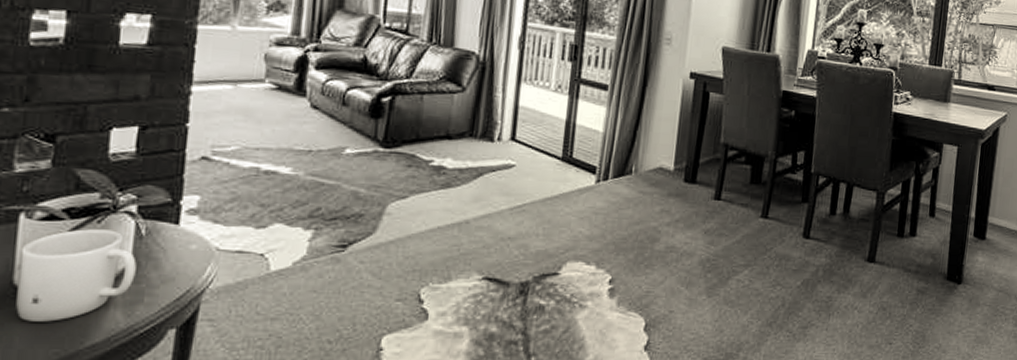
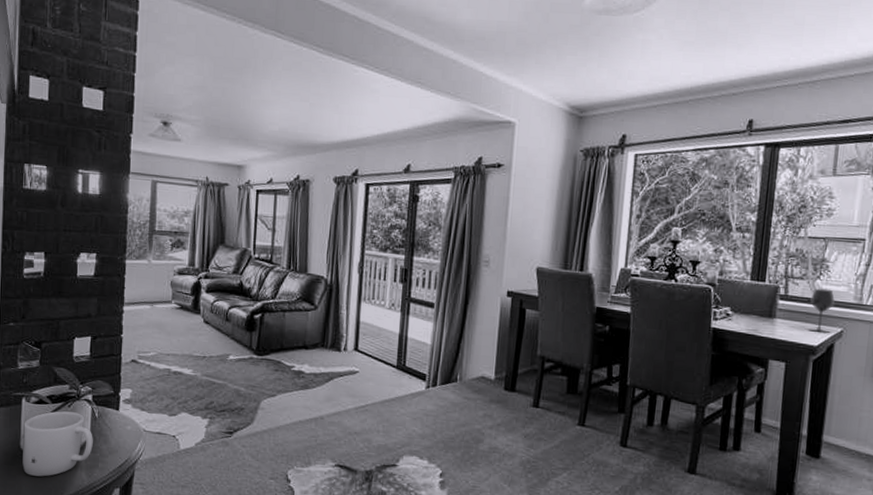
wineglass: none [978,73,1001,117] -> present [808,288,835,333]

